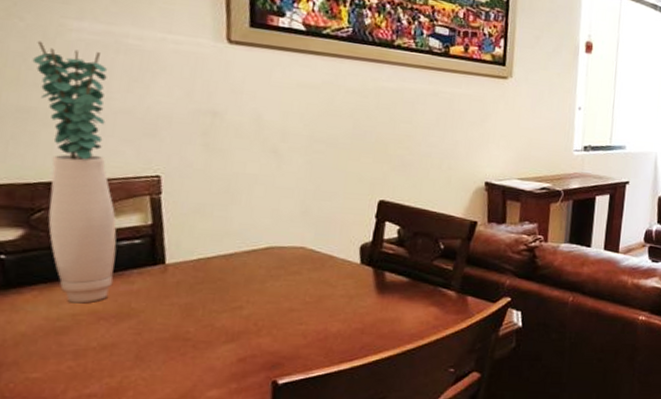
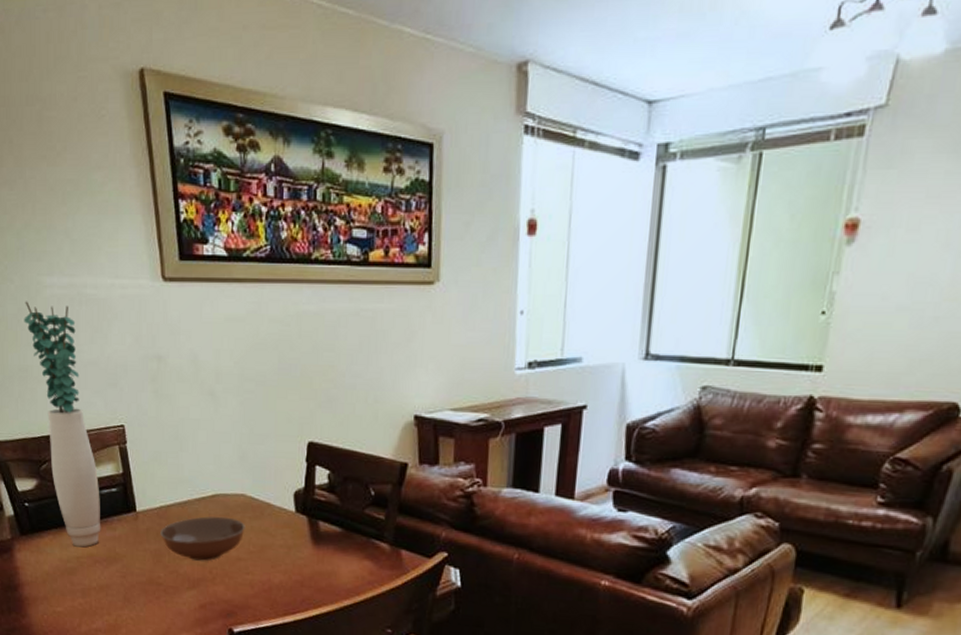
bowl: none [194,268,303,313] -> present [160,516,245,561]

